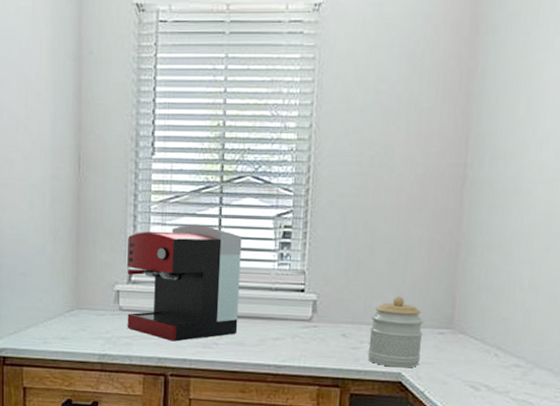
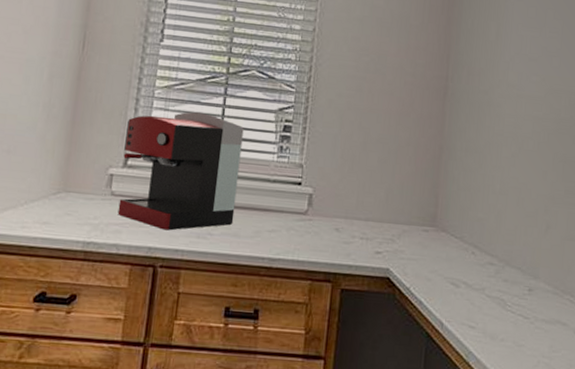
jar: present [368,296,424,368] -> none [359,193,411,264]

